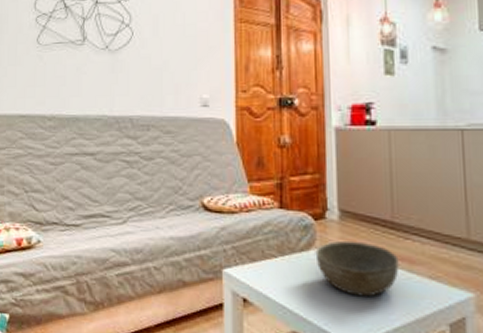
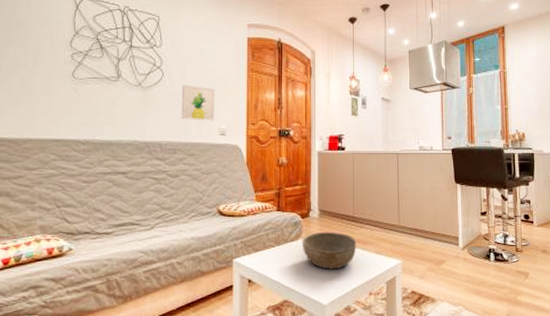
wall art: none [154,44,195,89] -> present [181,84,215,121]

